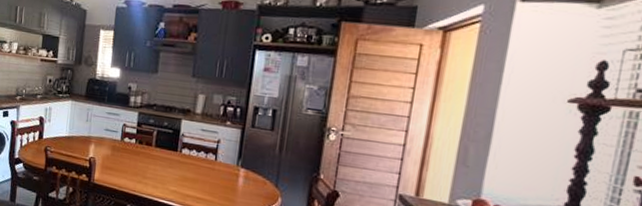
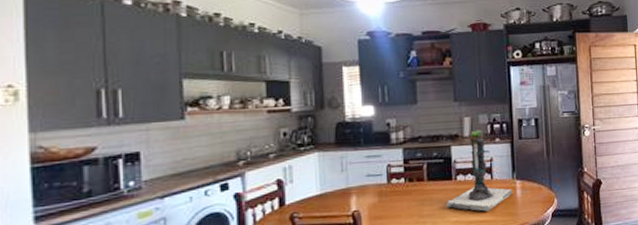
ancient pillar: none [168,109,235,191] -> present [446,130,513,212]

